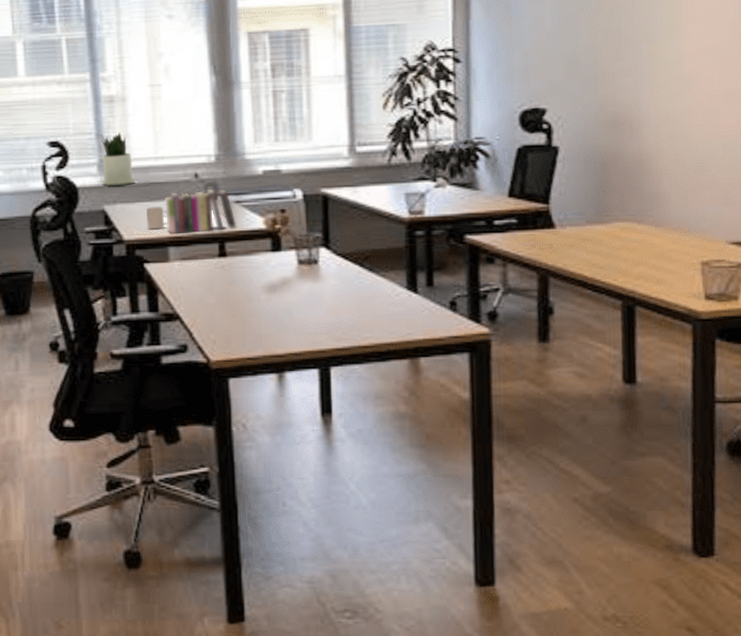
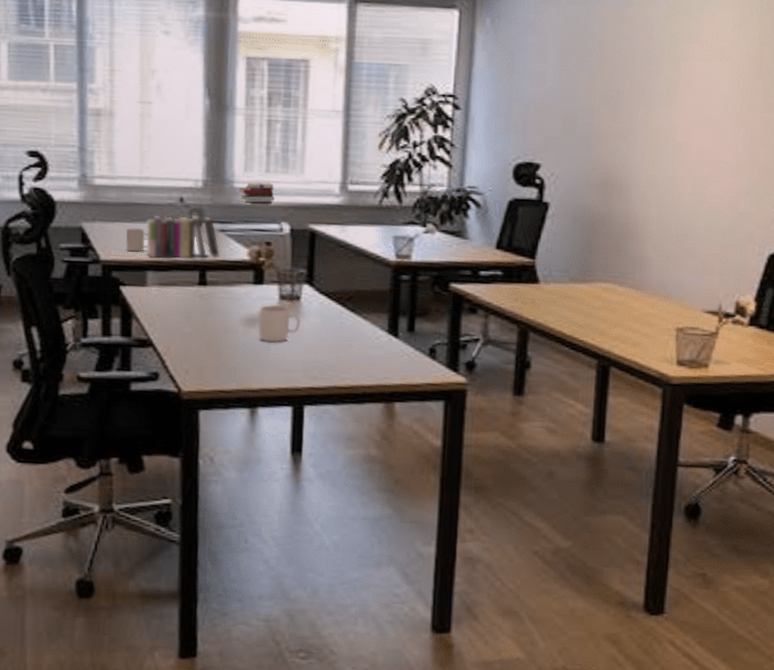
planter: present [100,132,136,187] -> none [81,147,118,204]
books: none [250,151,286,173] -> present [239,182,275,204]
mug: none [279,270,321,307] -> present [258,304,301,343]

